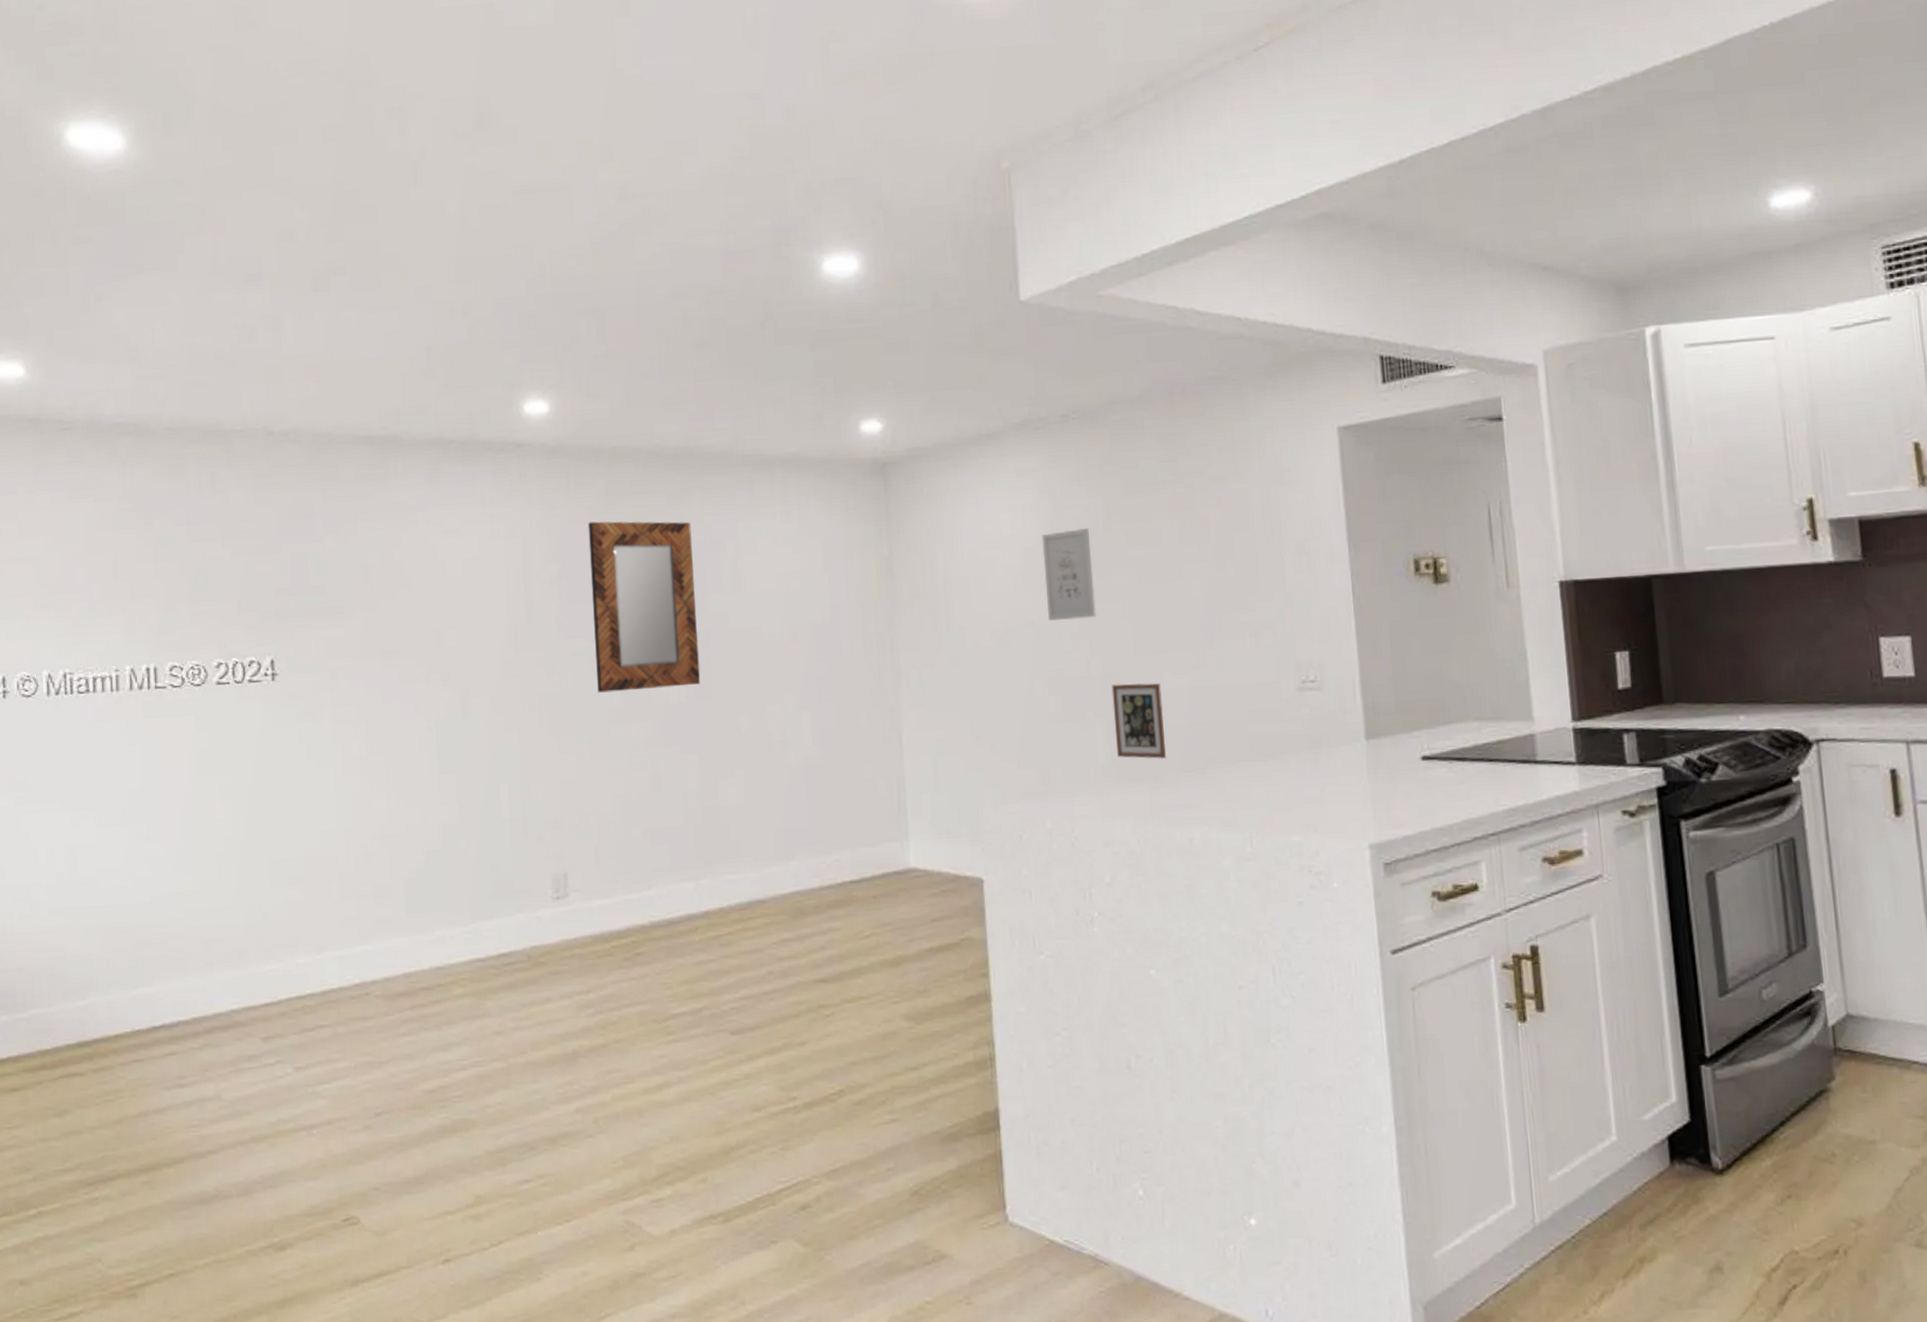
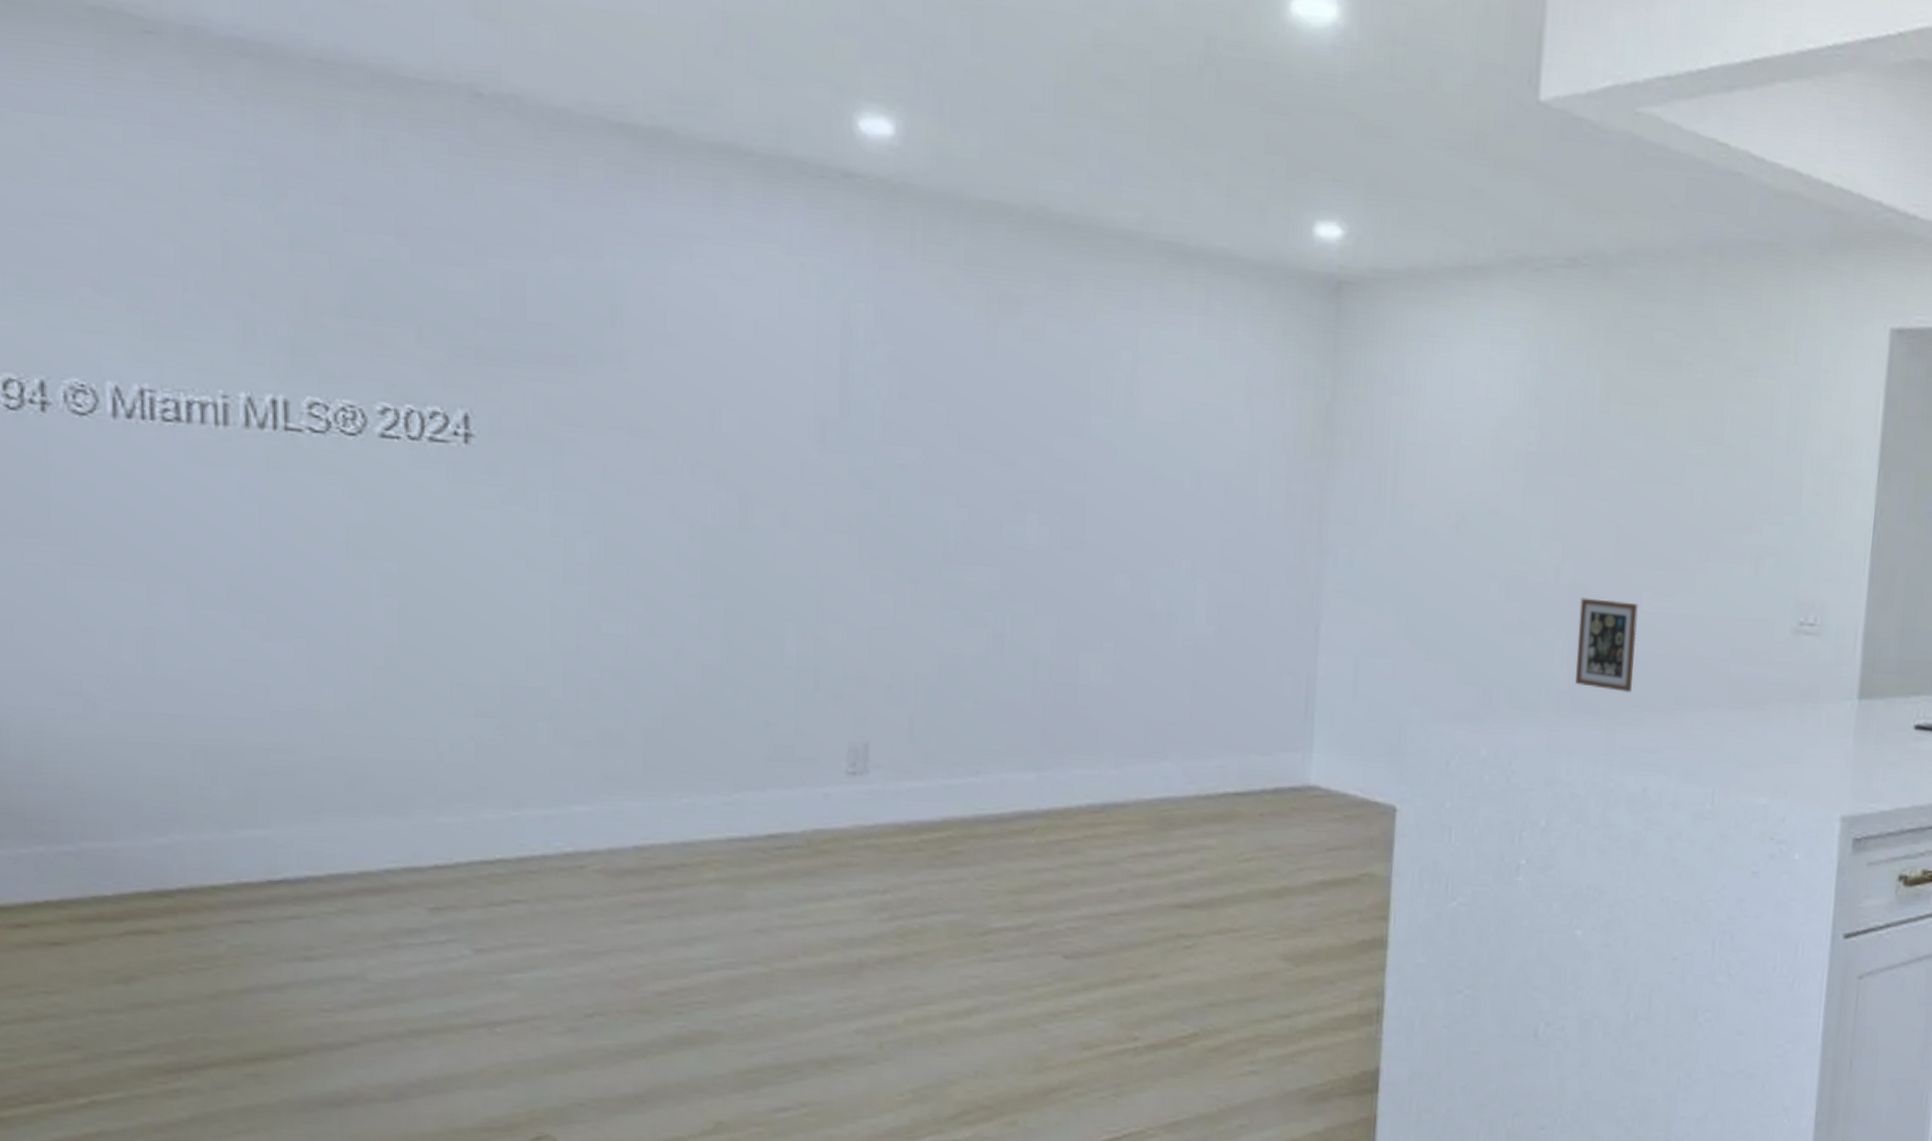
home mirror: present [588,521,701,694] -> none [930,295,1077,529]
wall art: present [1041,528,1096,621] -> none [1517,403,1582,515]

